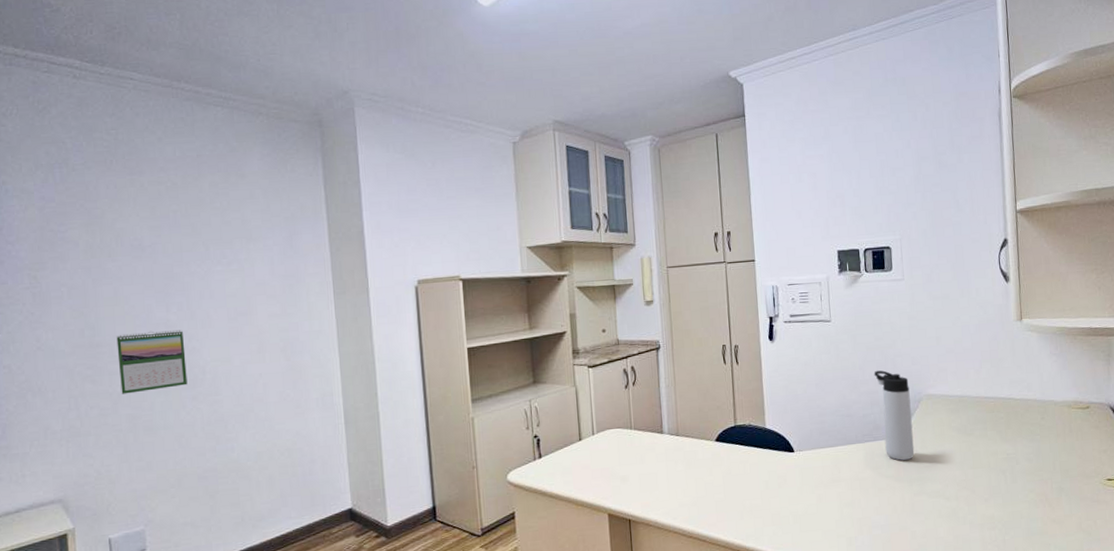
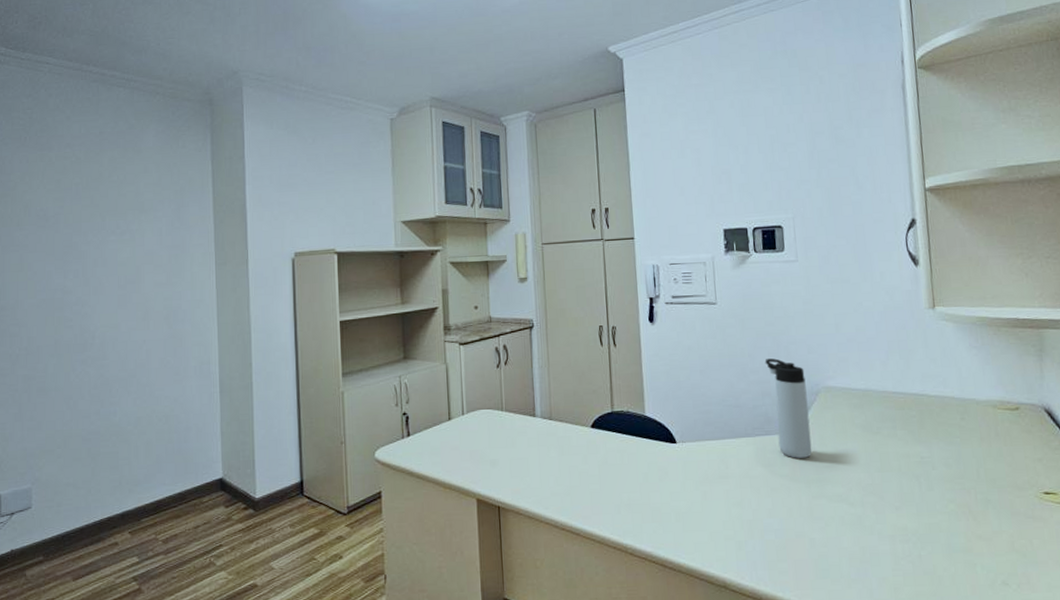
calendar: present [116,329,188,394] -> none [19,295,78,356]

